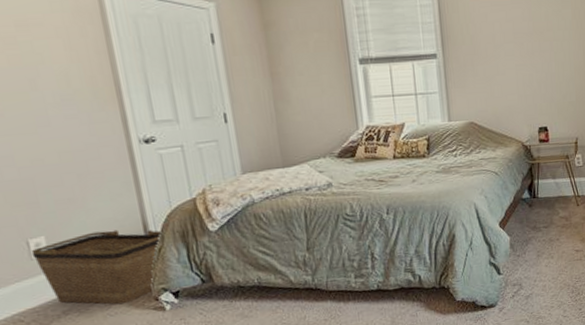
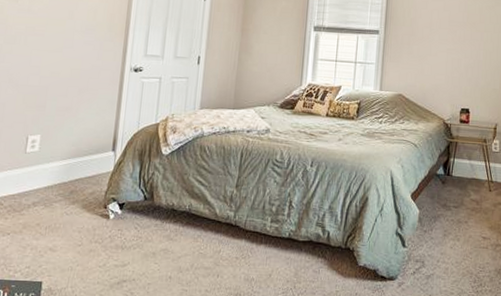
bicycle basket: present [31,229,162,305] -> none [27,138,126,206]

